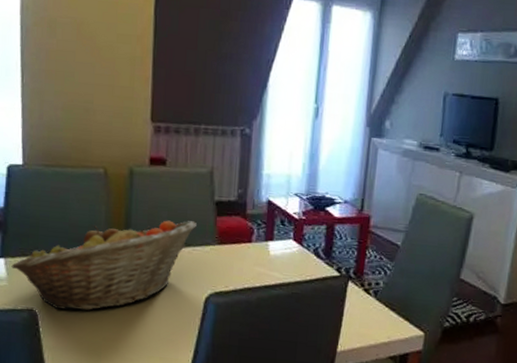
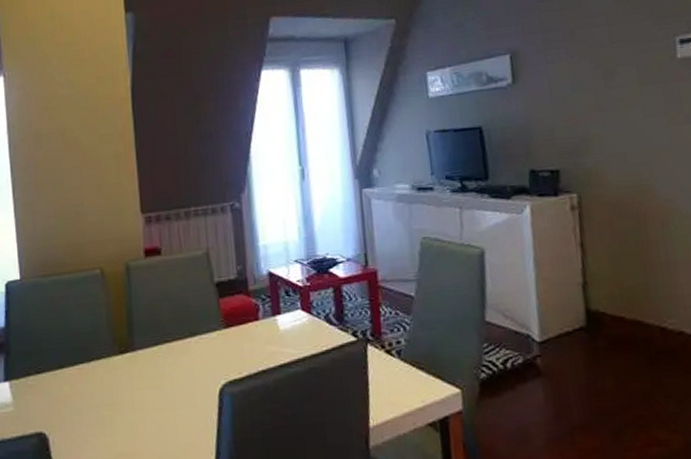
fruit basket: present [11,220,197,311] -> none [17,308,200,430]

